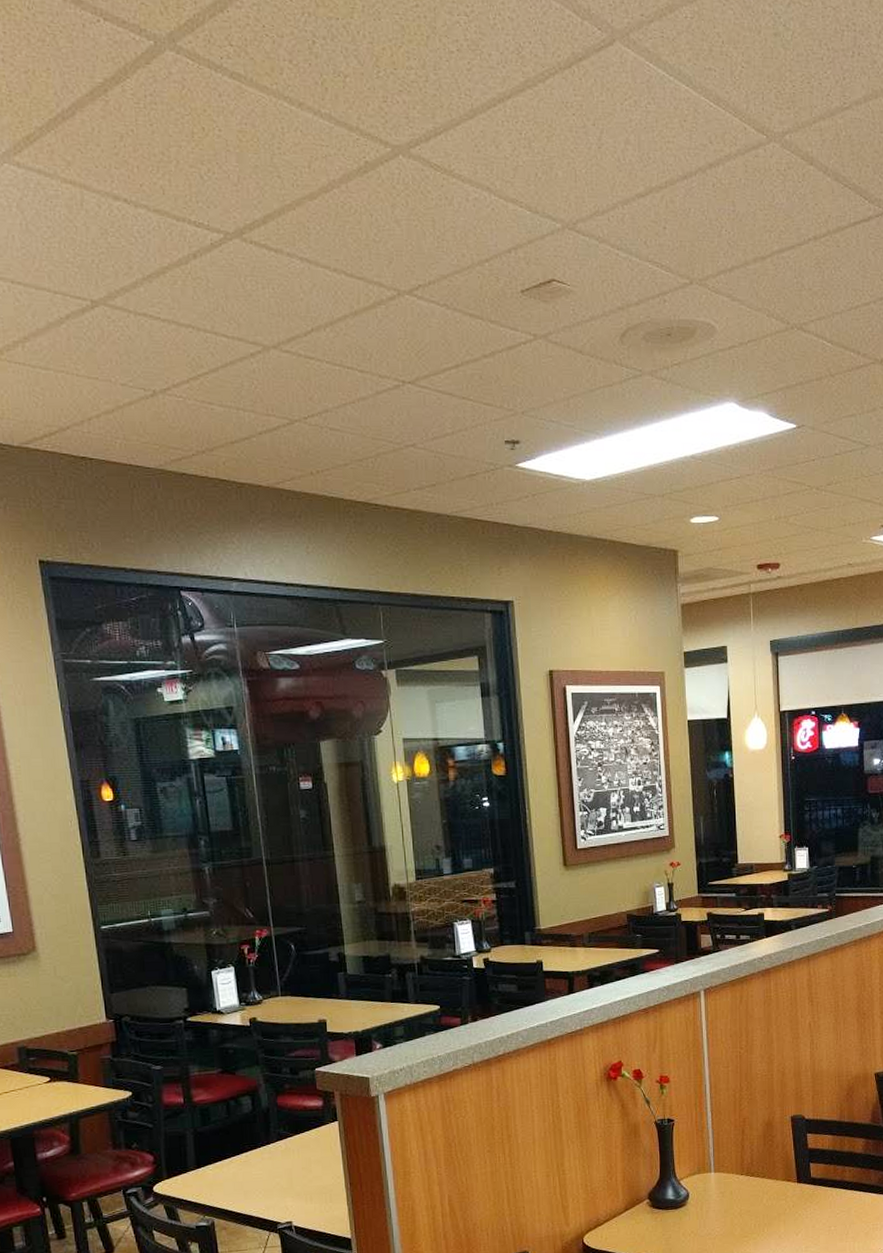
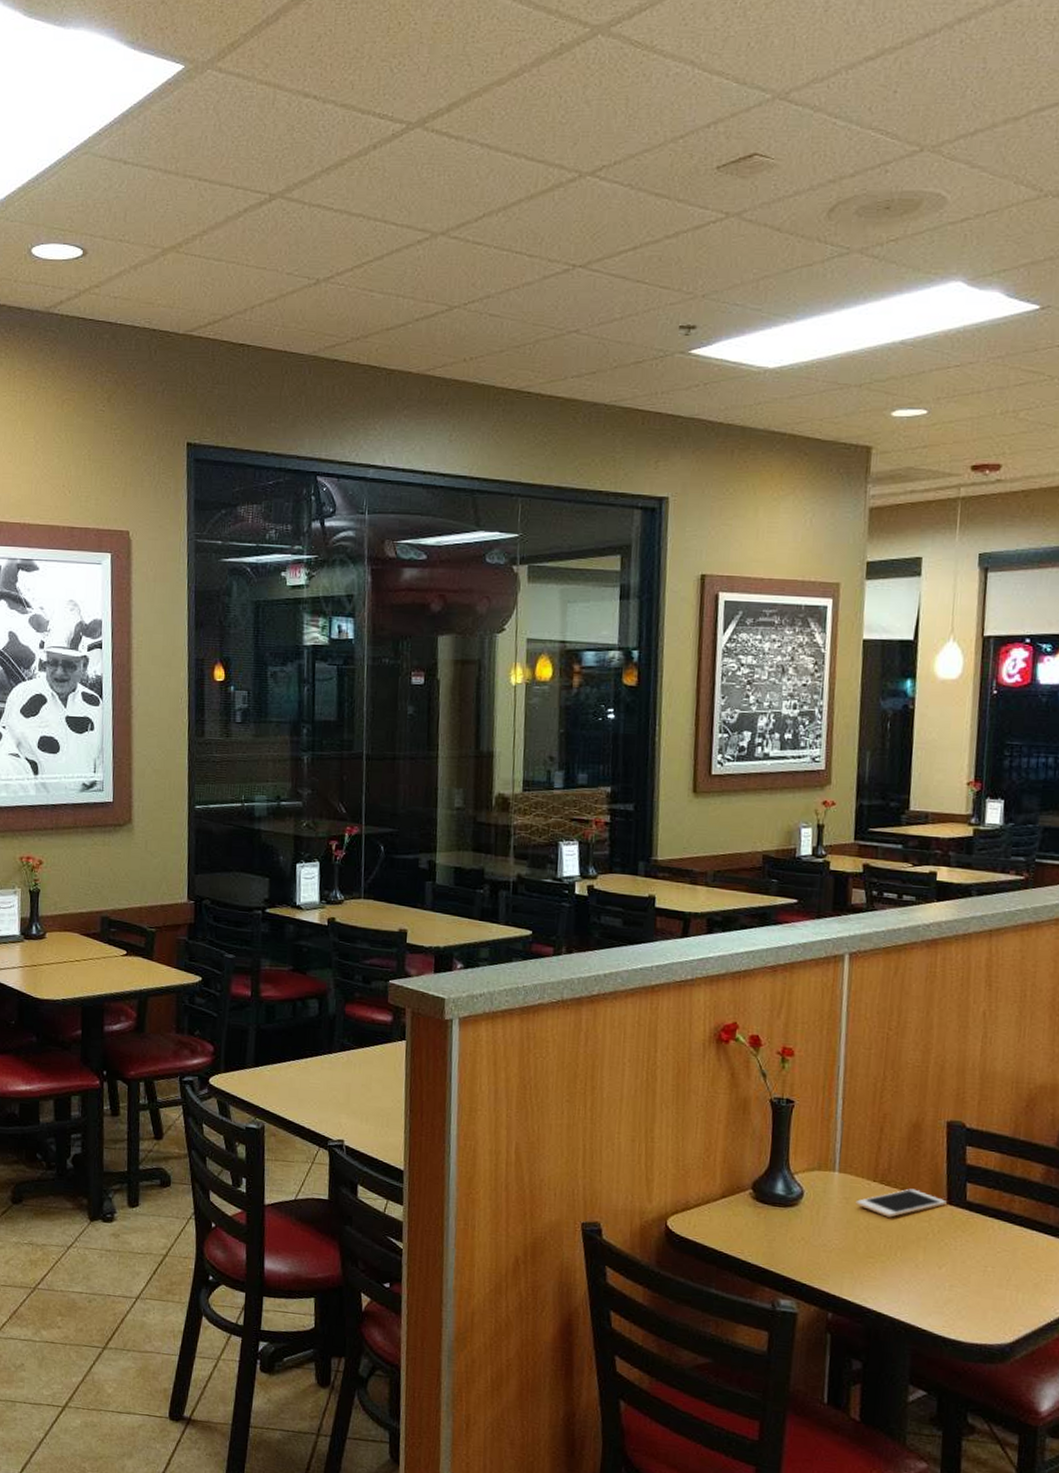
cell phone: none [729,1175,797,1202] -> present [855,1188,947,1218]

